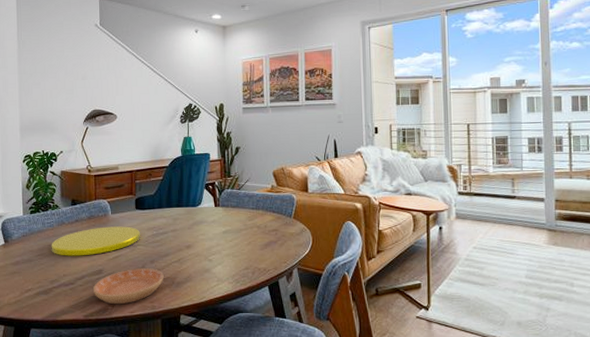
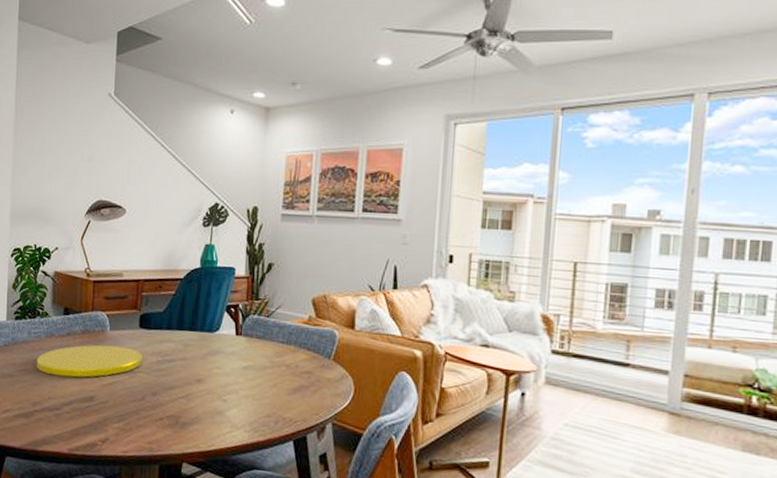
saucer: present [93,268,164,305] -> none [82,400,167,441]

